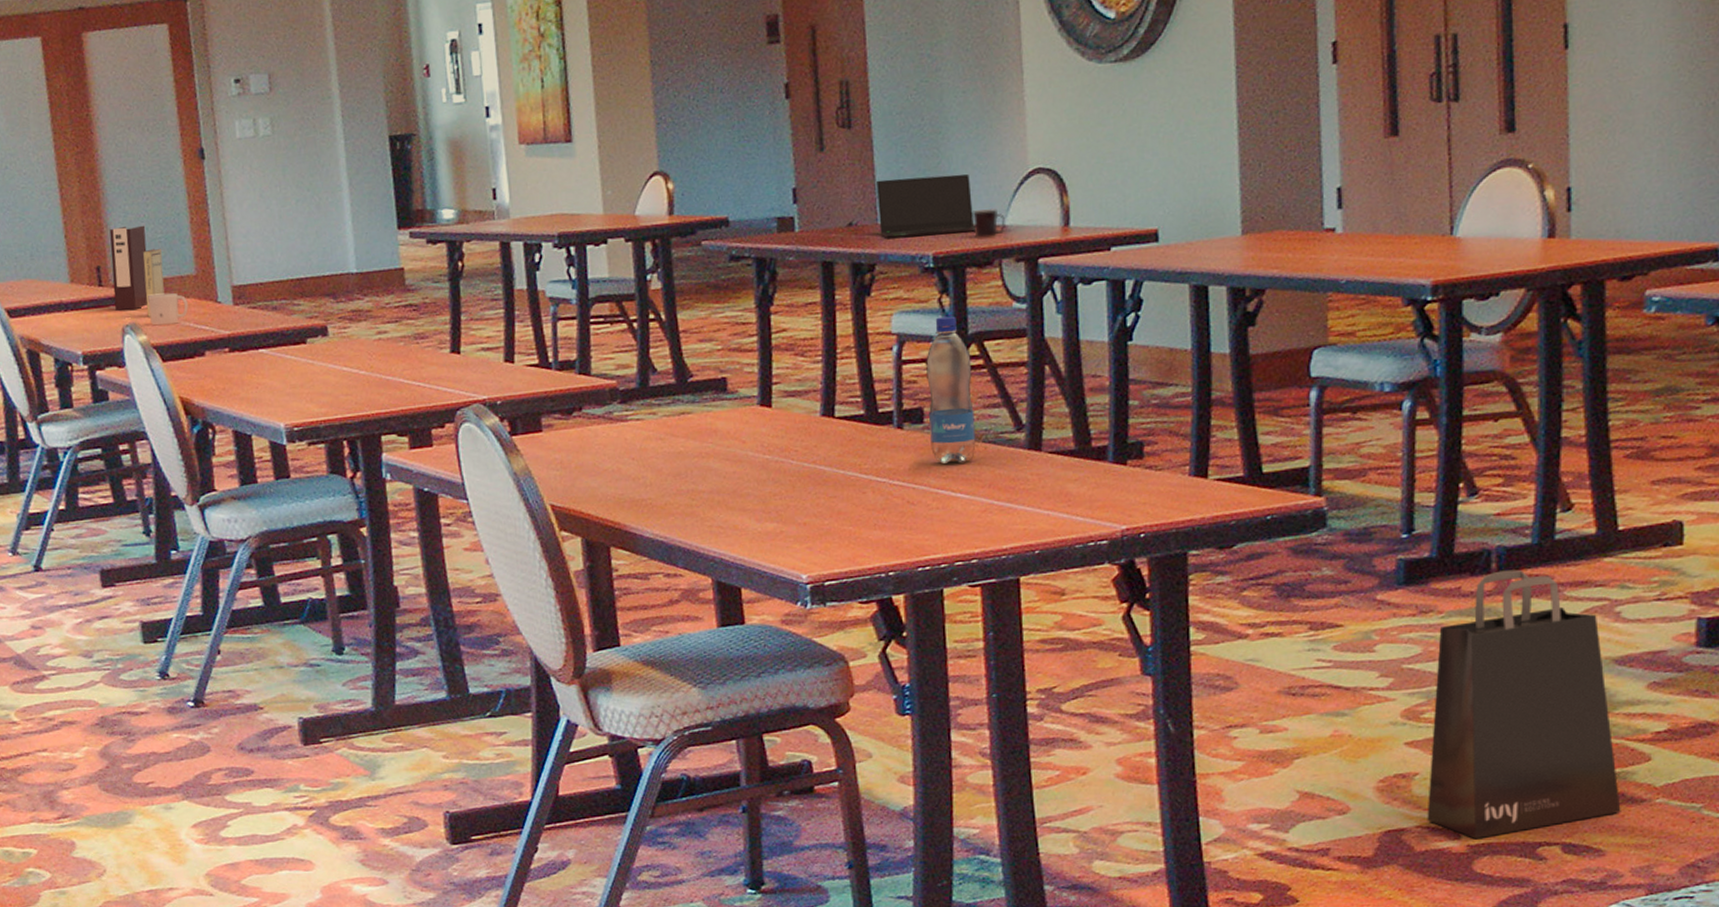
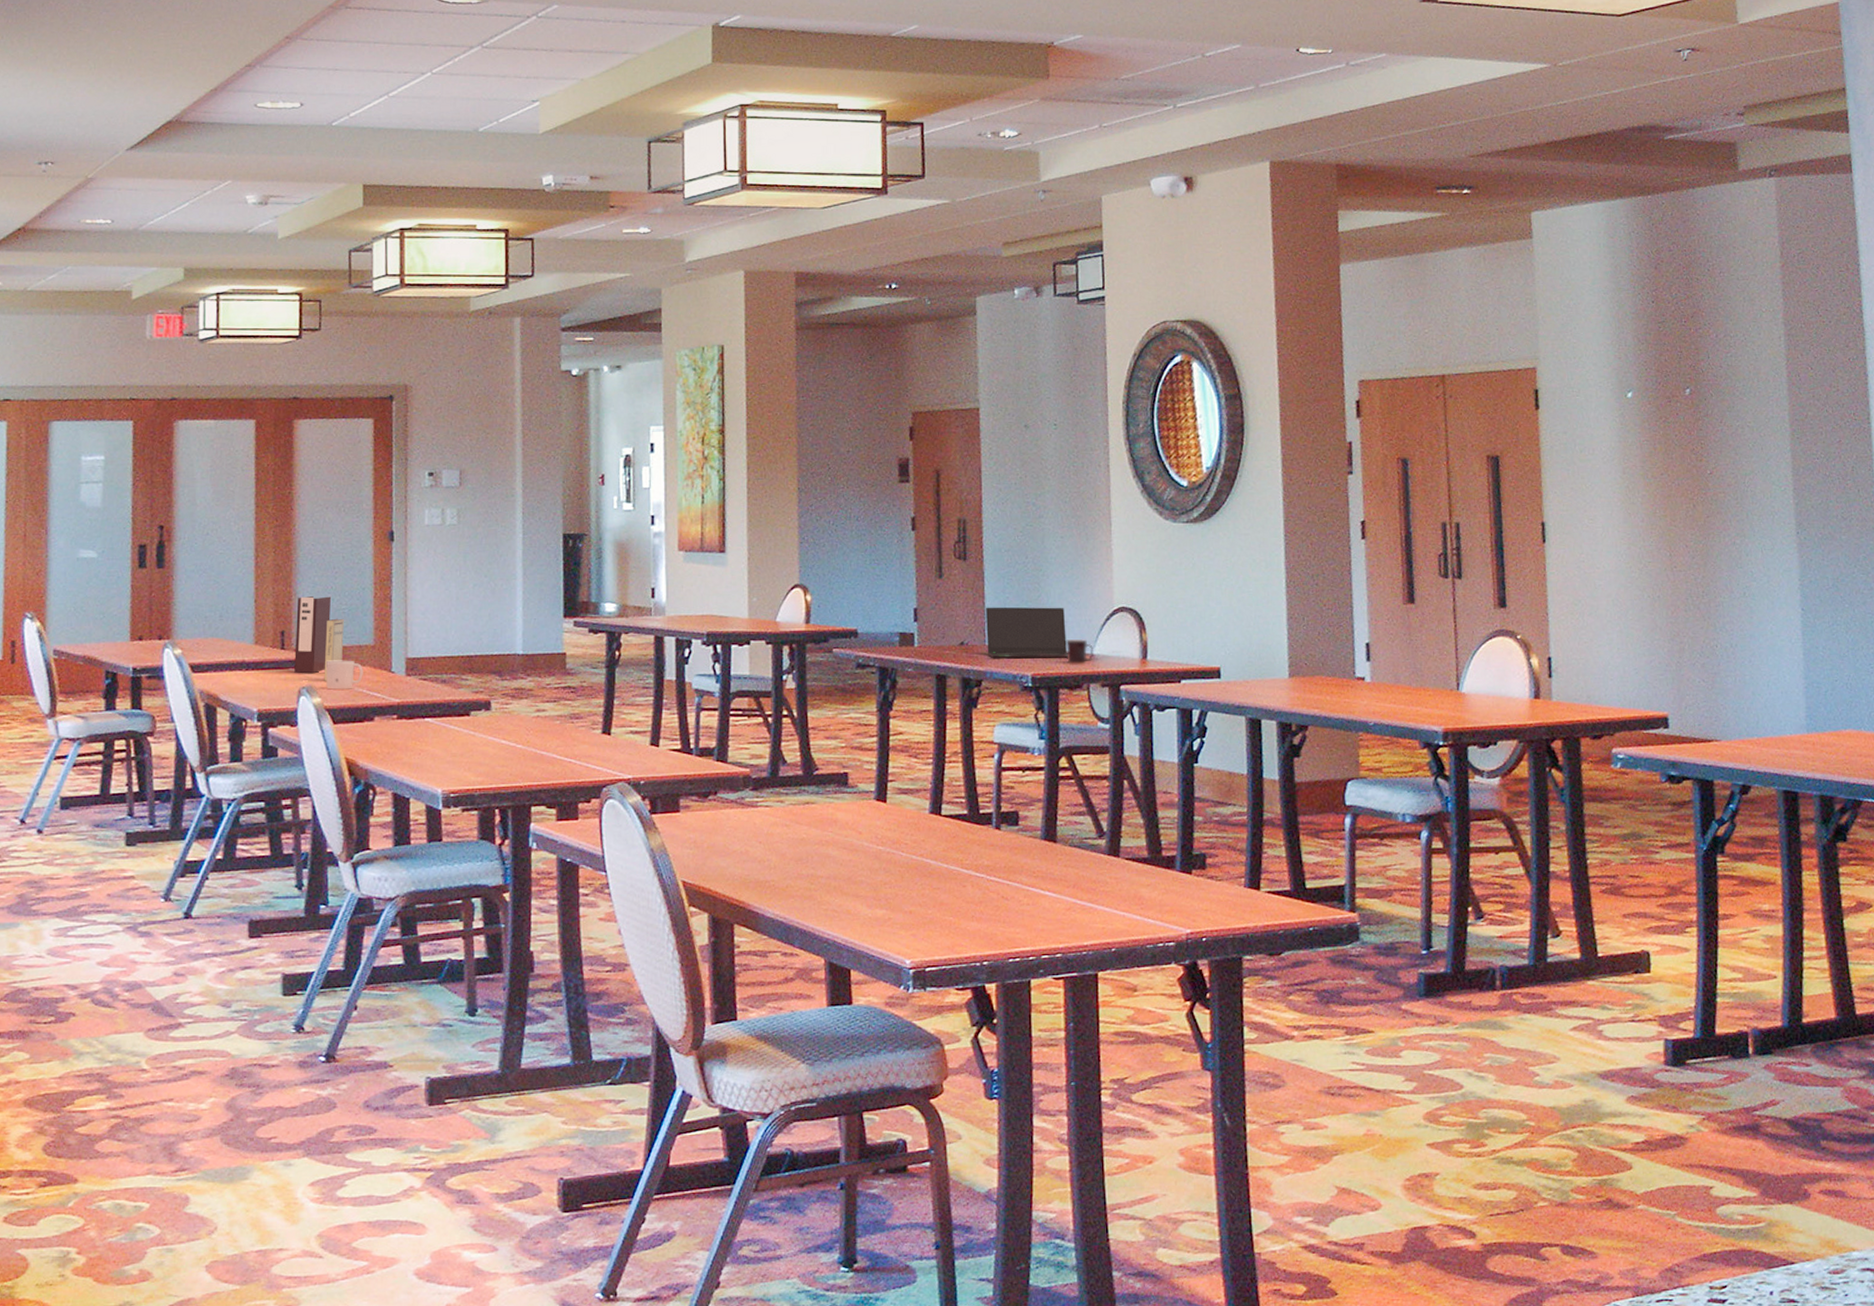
bottle: present [926,316,976,465] -> none [1022,731,1063,864]
shopping bag: present [1427,569,1621,840] -> none [1446,987,1609,1239]

